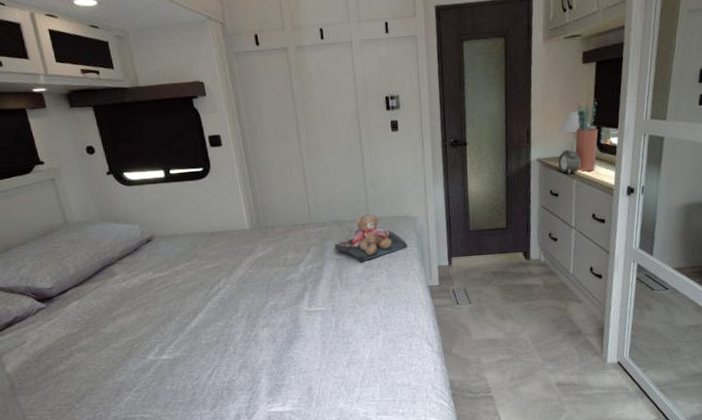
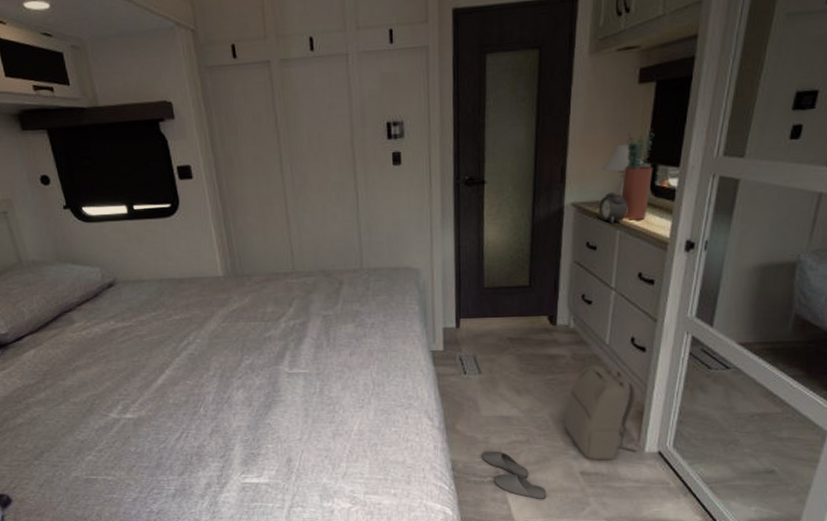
teddy bear: present [334,215,408,263] -> none [320,264,408,321]
slippers: none [474,369,530,410] -> present [481,451,547,499]
backpack: none [541,291,601,372] -> present [564,366,637,460]

